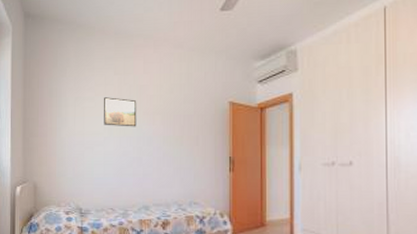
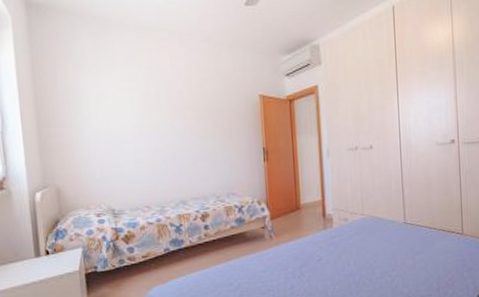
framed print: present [104,97,137,127] -> none [129,93,167,124]

